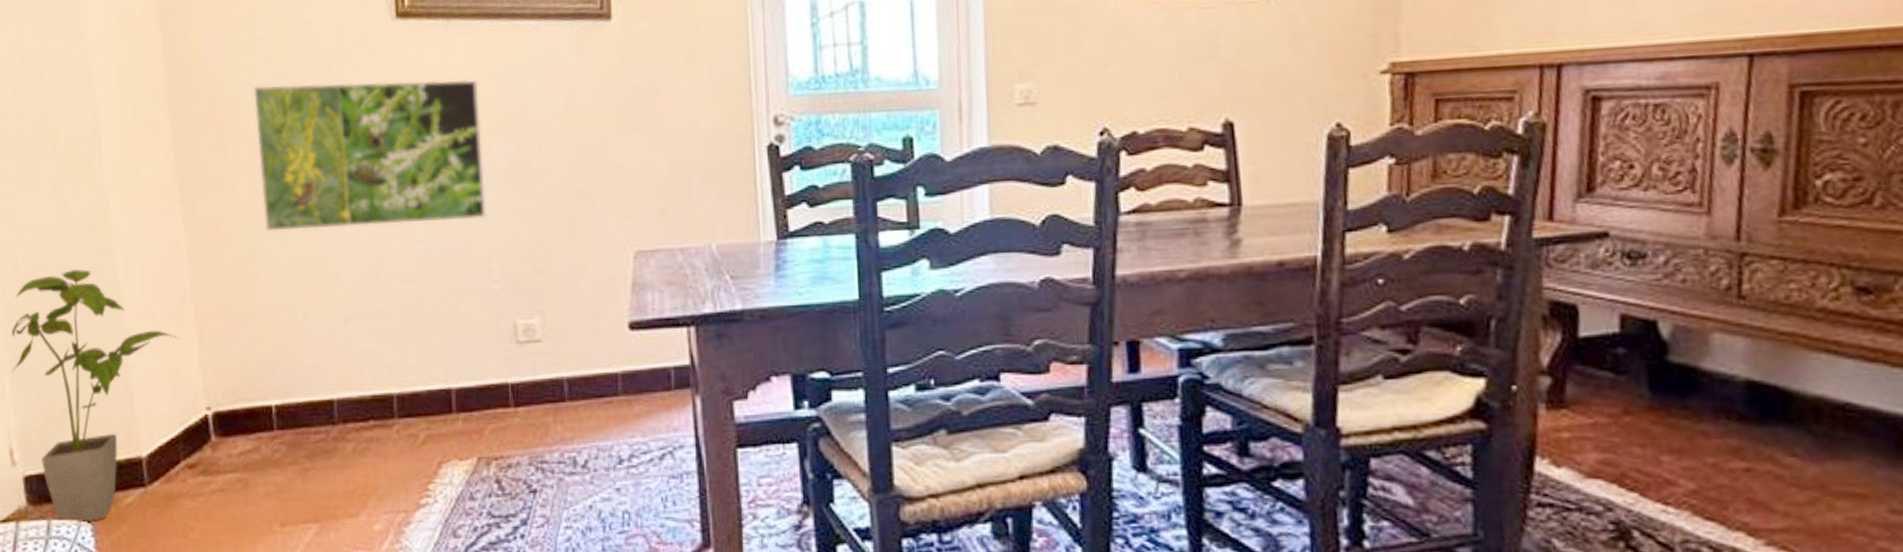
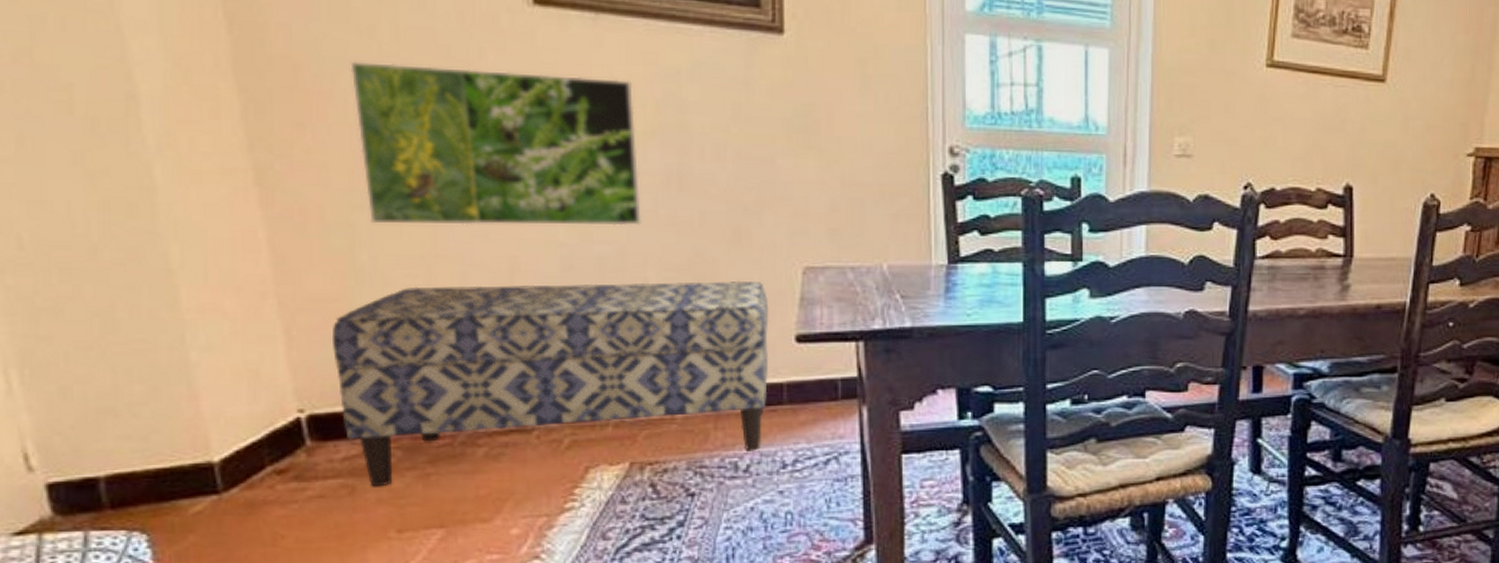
house plant: present [12,269,179,523] -> none [18,251,259,533]
bench: none [234,268,603,481] -> present [333,280,769,487]

